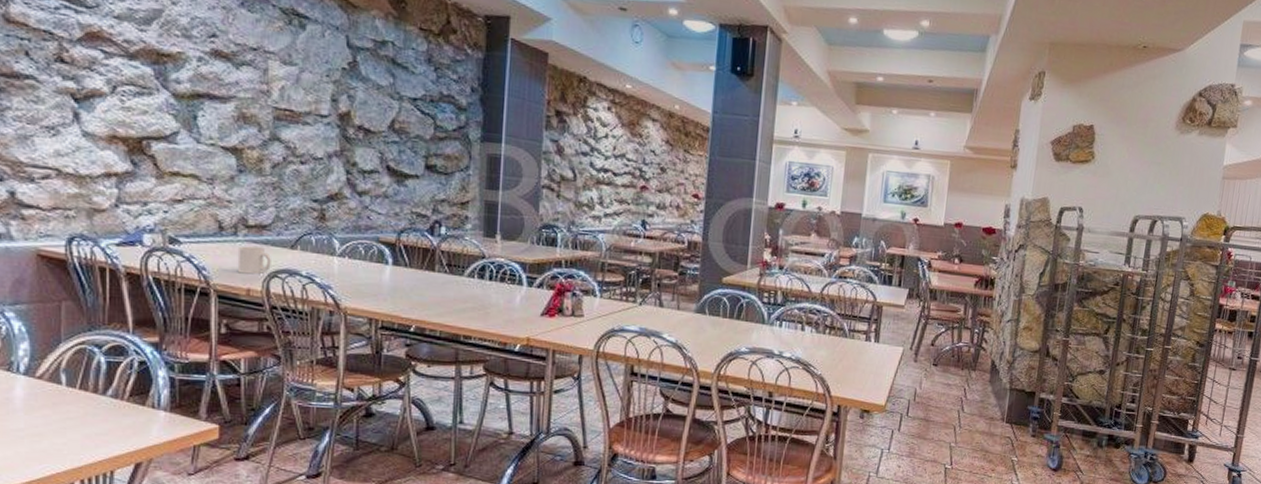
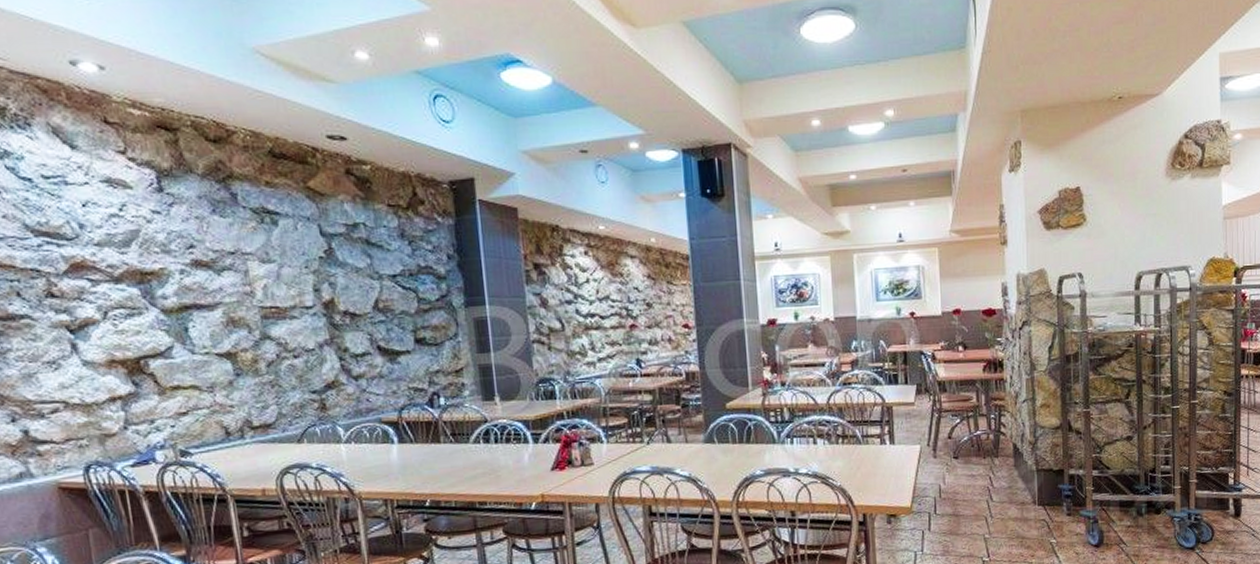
cup: present [237,246,271,275] -> none [246,446,282,475]

